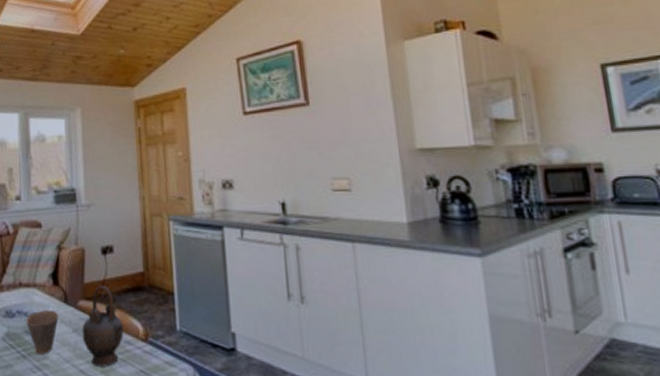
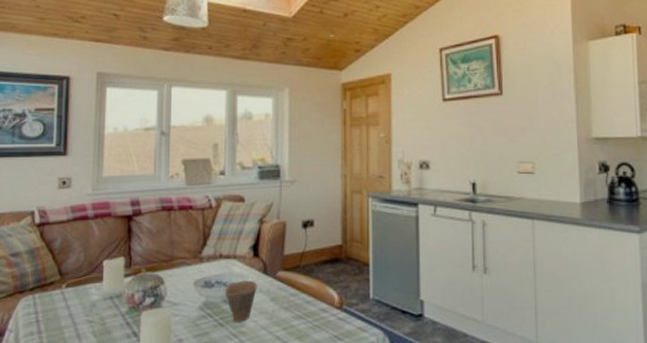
teapot: present [82,285,124,367] -> none [280,257,320,333]

